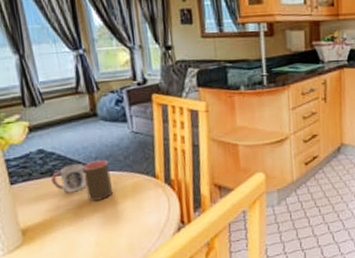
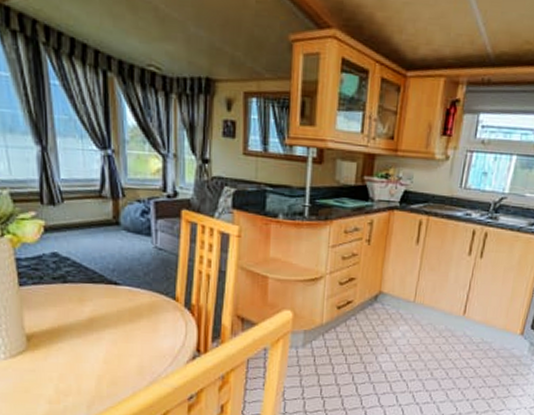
cup: present [51,164,87,193] -> none [64,273,100,303]
cup: present [83,159,114,201] -> none [98,272,129,316]

